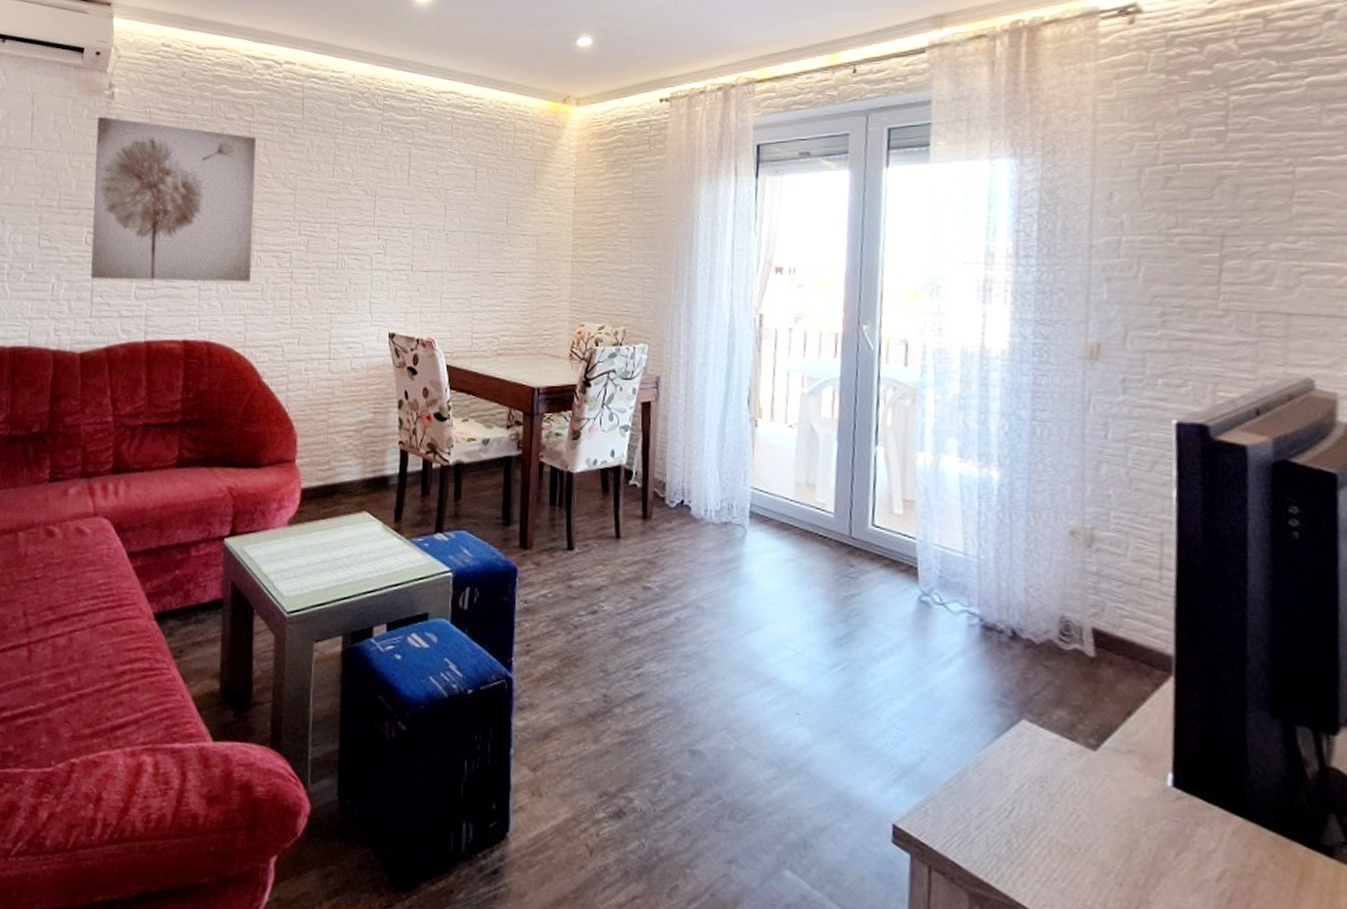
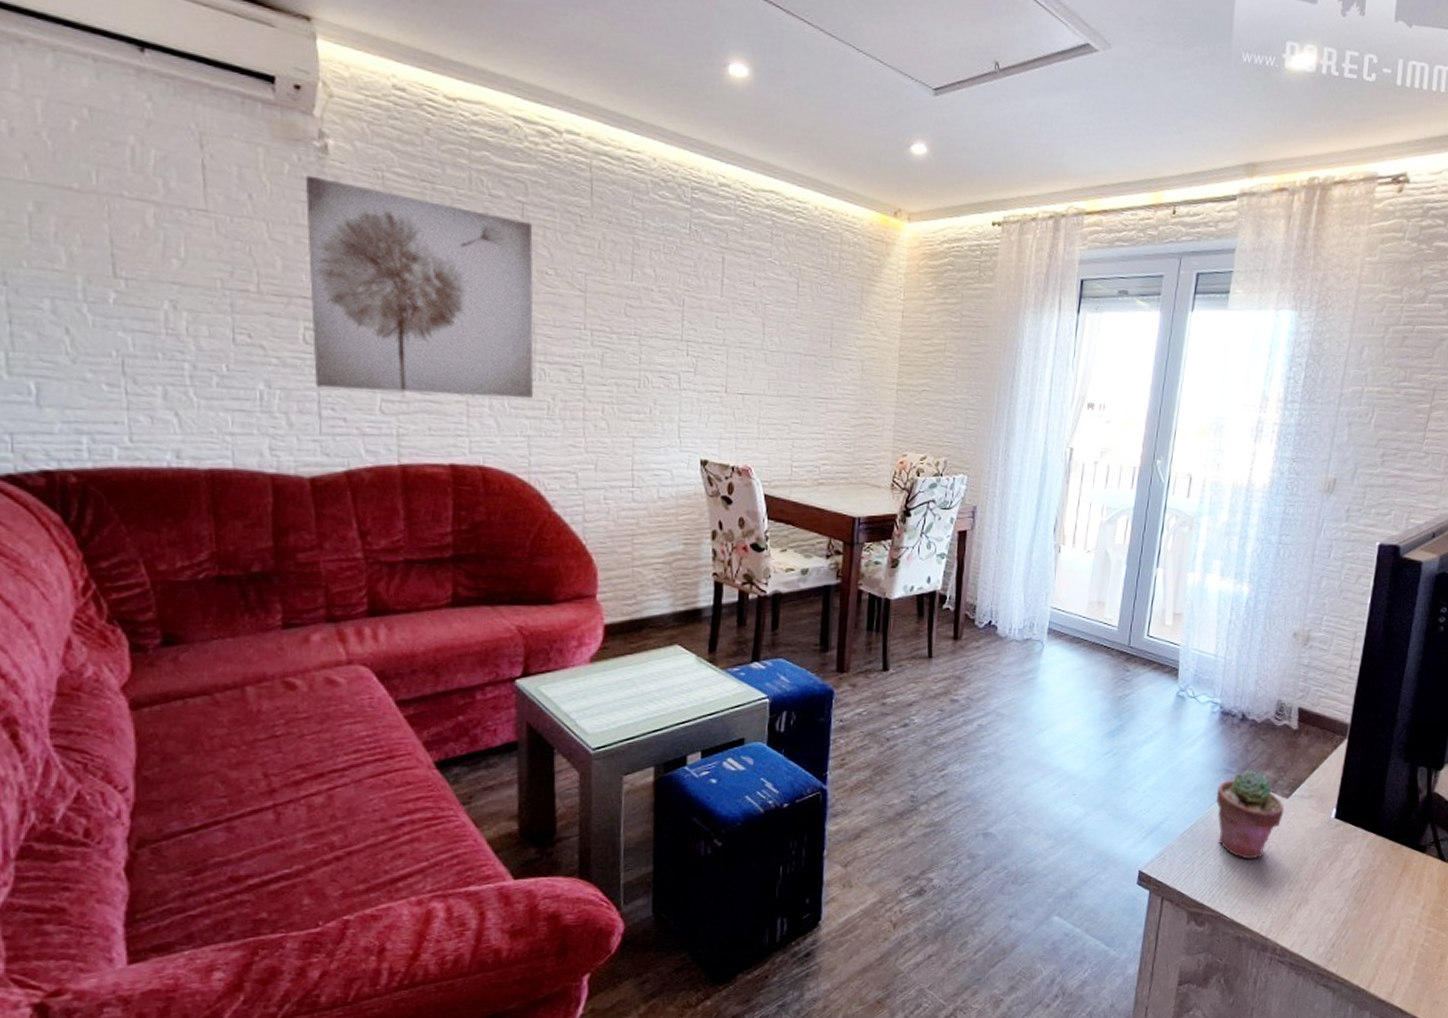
potted succulent: none [988,706,1092,831] -> present [1216,771,1284,860]

